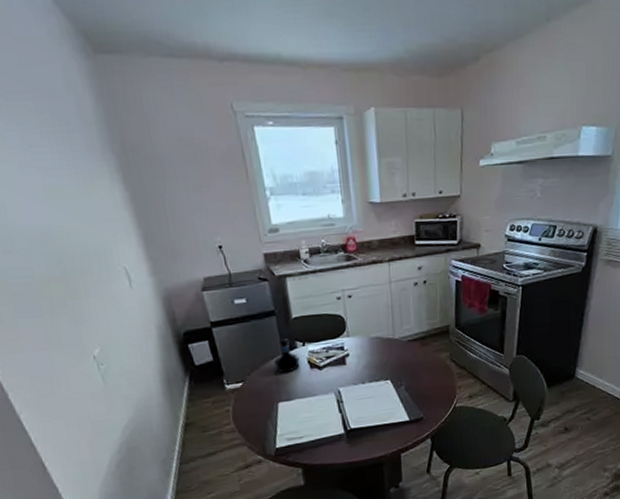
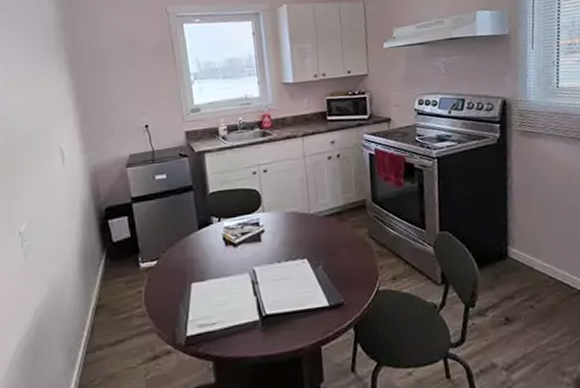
tequila bottle: present [273,338,301,373] -> none [189,214,216,251]

